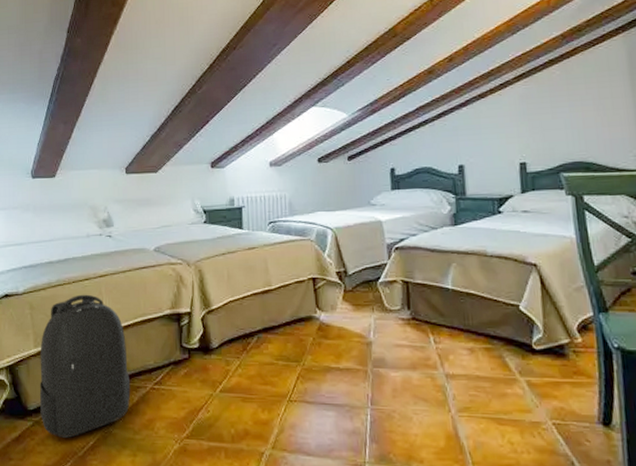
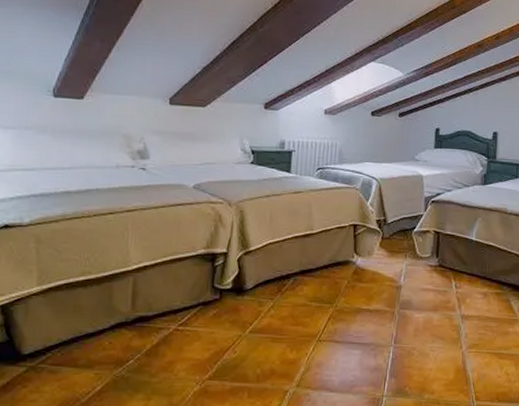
backpack: present [39,294,131,438] -> none [37,229,152,384]

